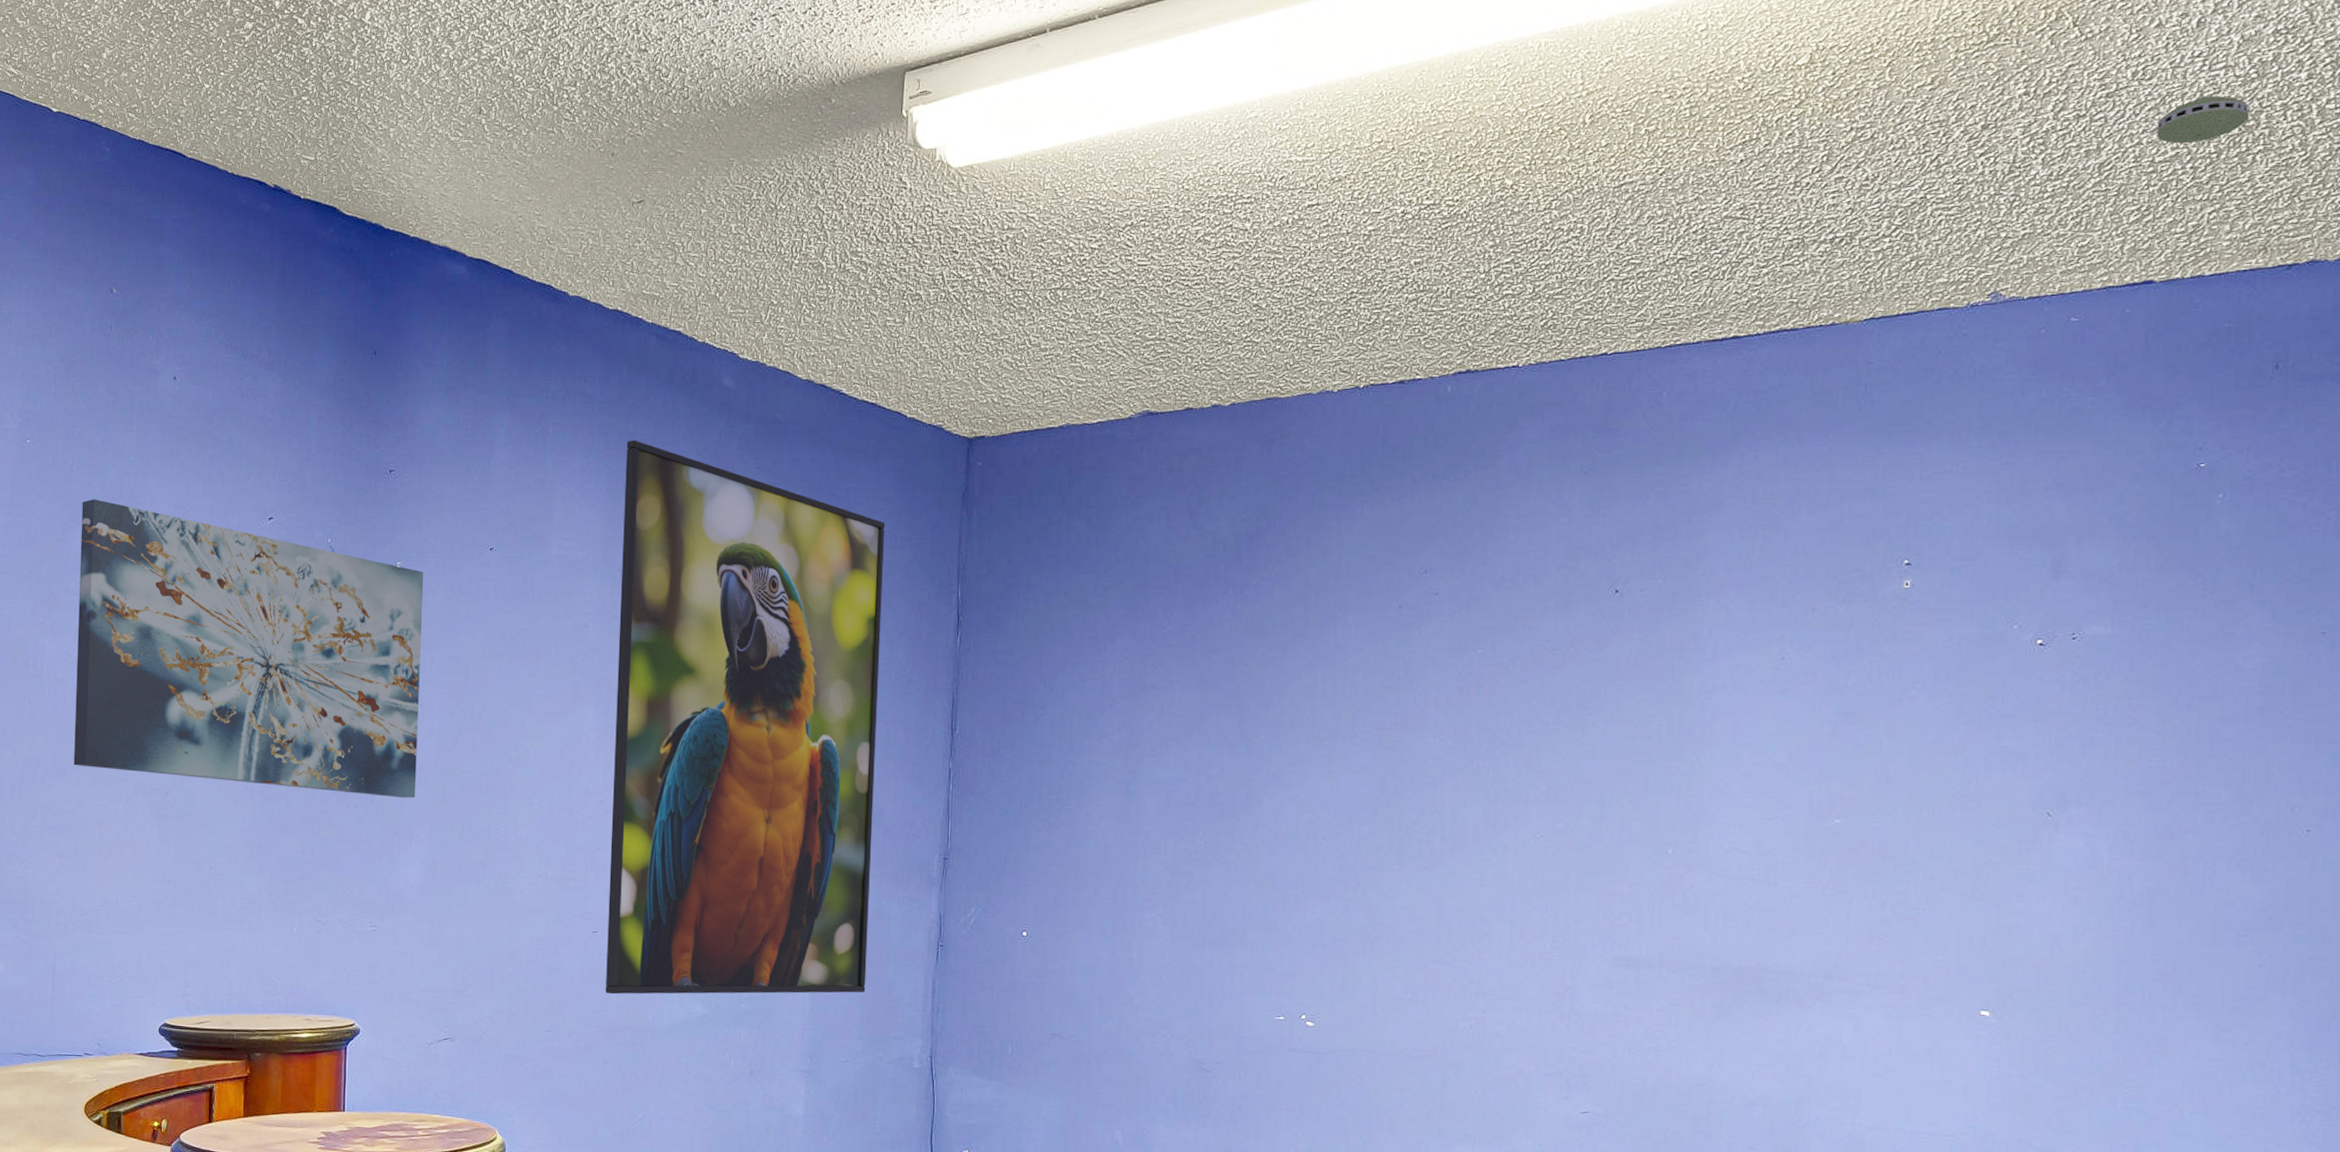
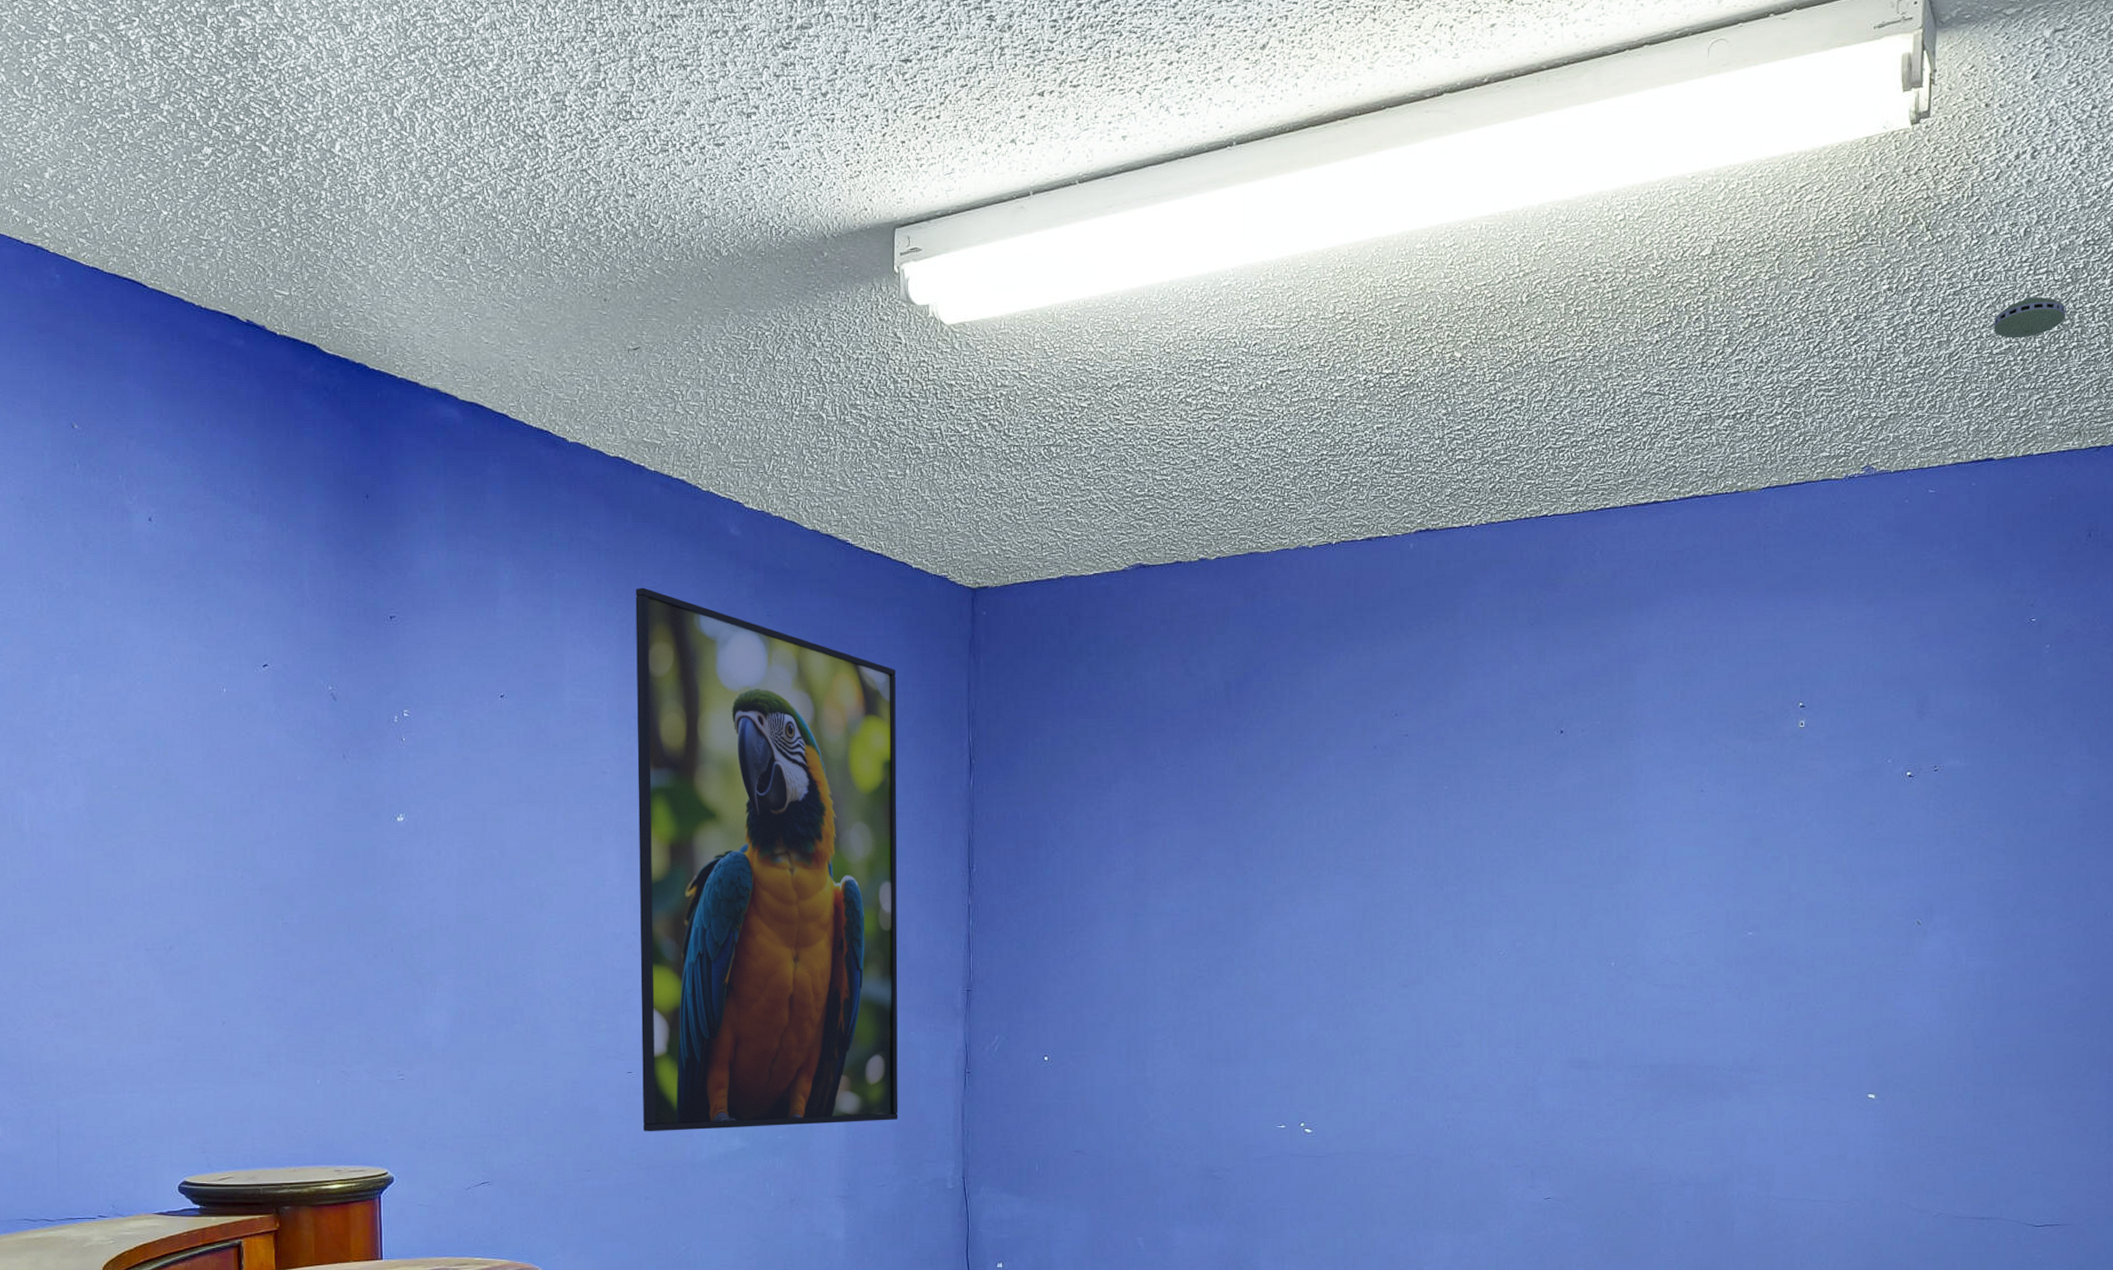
wall art: present [74,499,424,798] -> none [55,645,438,947]

